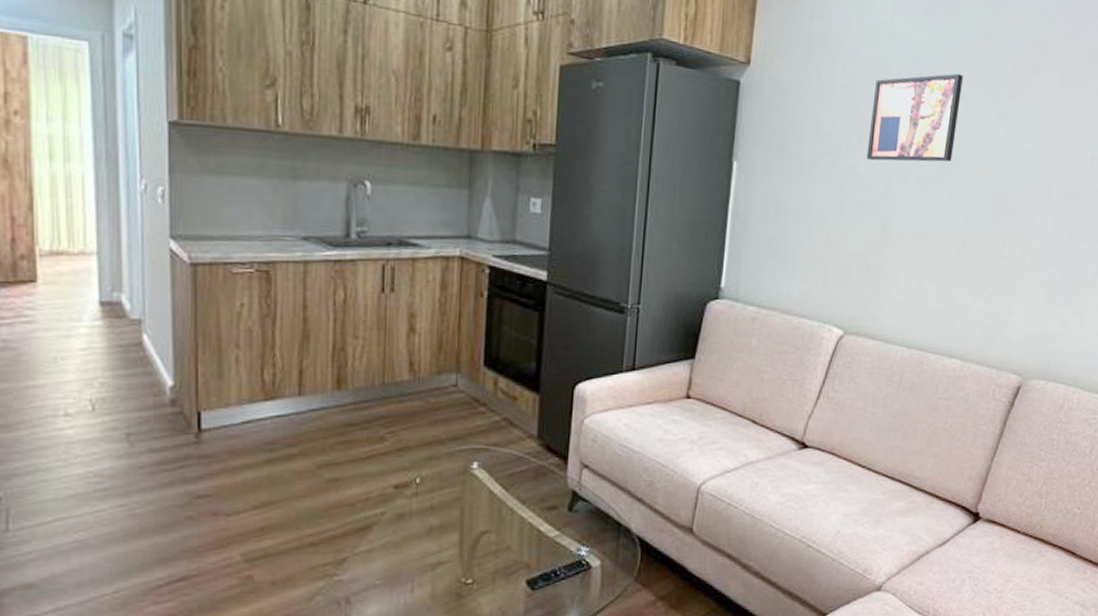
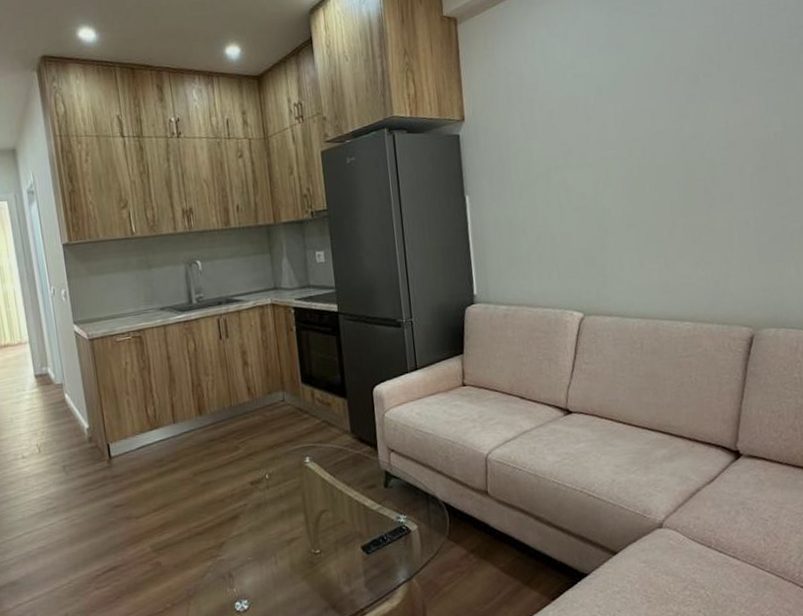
wall art: present [866,73,963,162] -> none [569,91,648,174]

